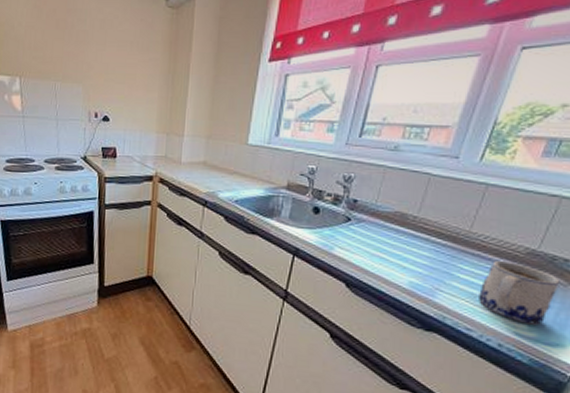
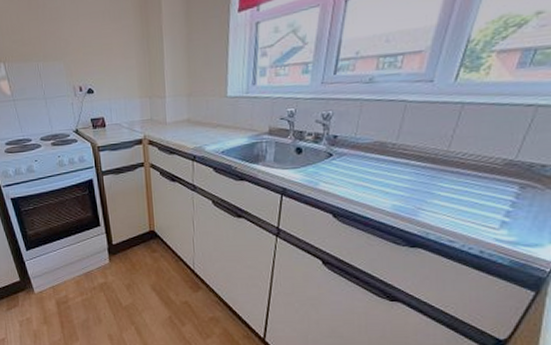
mug: present [479,261,560,325] -> none [459,174,538,230]

